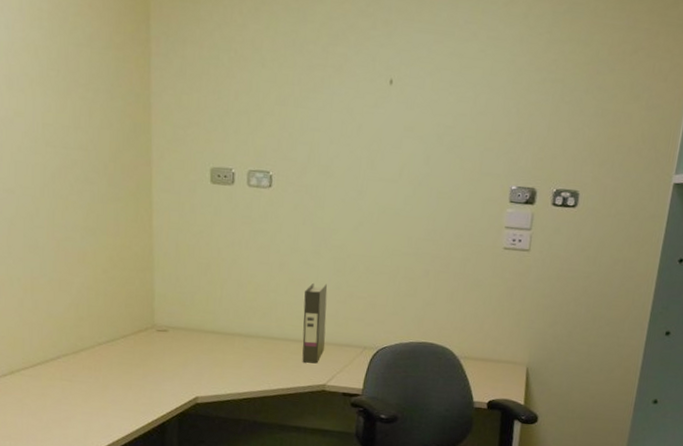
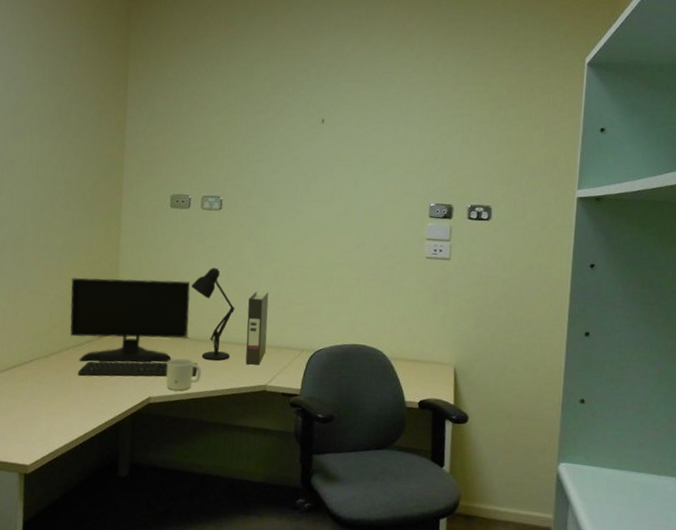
computer monitor: none [97,263,238,360] -> present [70,277,190,363]
computer keyboard: none [114,358,250,375] -> present [78,361,198,377]
mug: none [214,355,253,390] -> present [166,358,201,391]
desk lamp: none [239,254,289,359] -> present [191,267,235,361]

